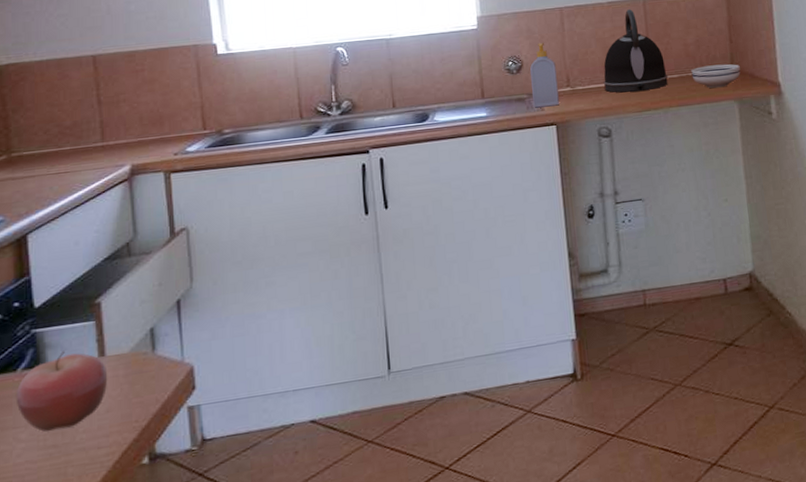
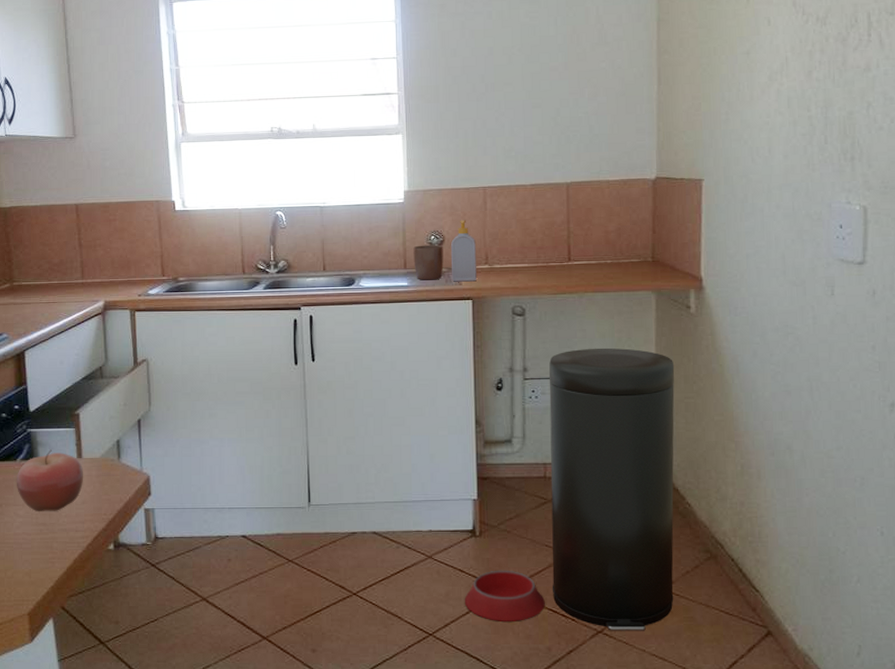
mug: none [490,70,524,109] -> present [413,244,444,281]
pet bowl: none [569,412,656,472] -> present [464,570,545,621]
kettle: present [603,9,669,93] -> none [520,193,586,274]
pedal bin: none [640,160,784,462] -> present [549,347,675,631]
bowl: present [691,64,741,89] -> none [610,254,662,278]

